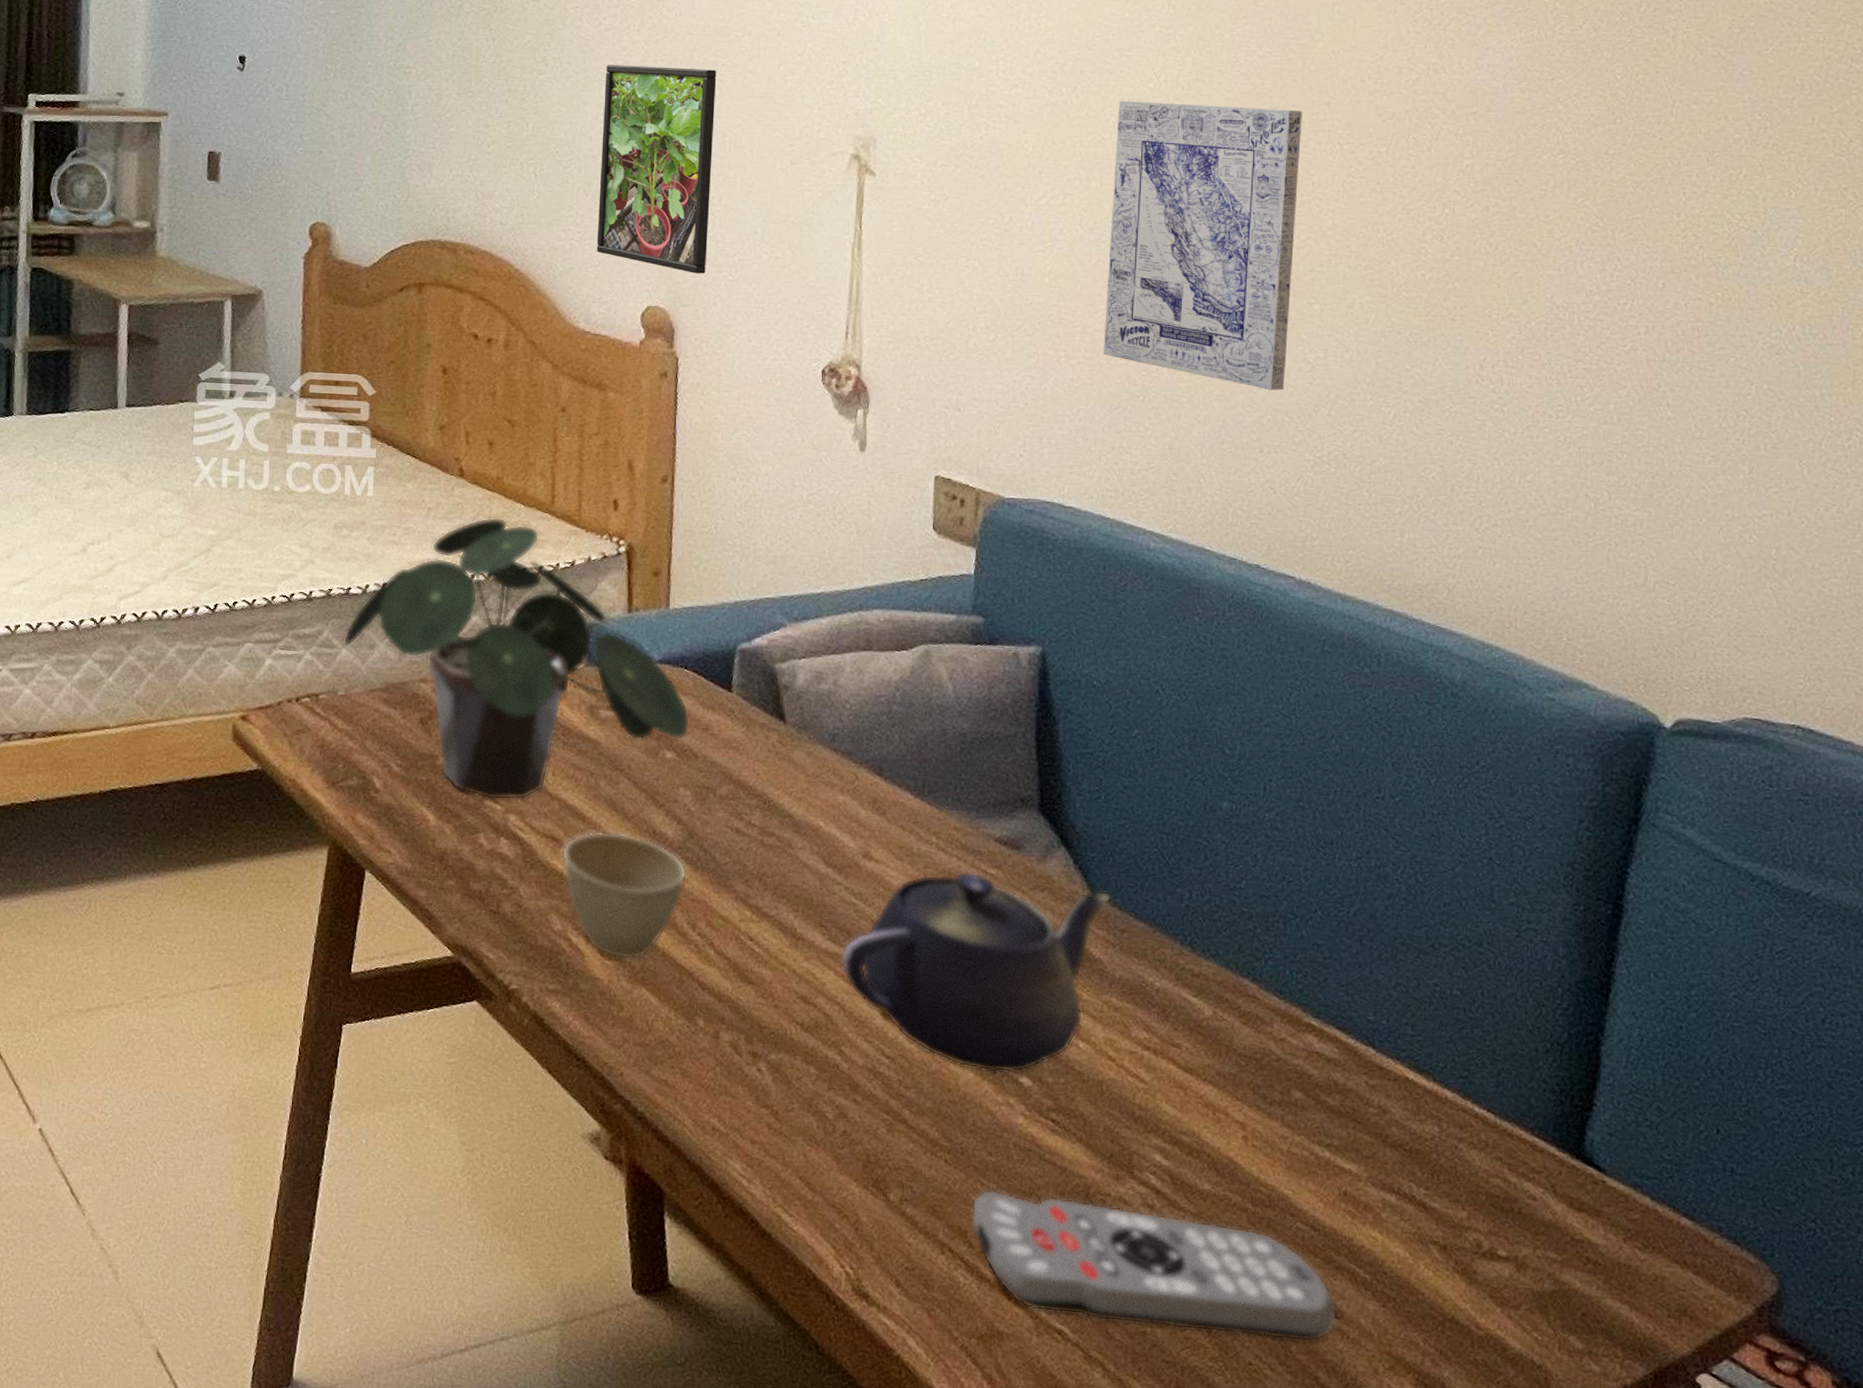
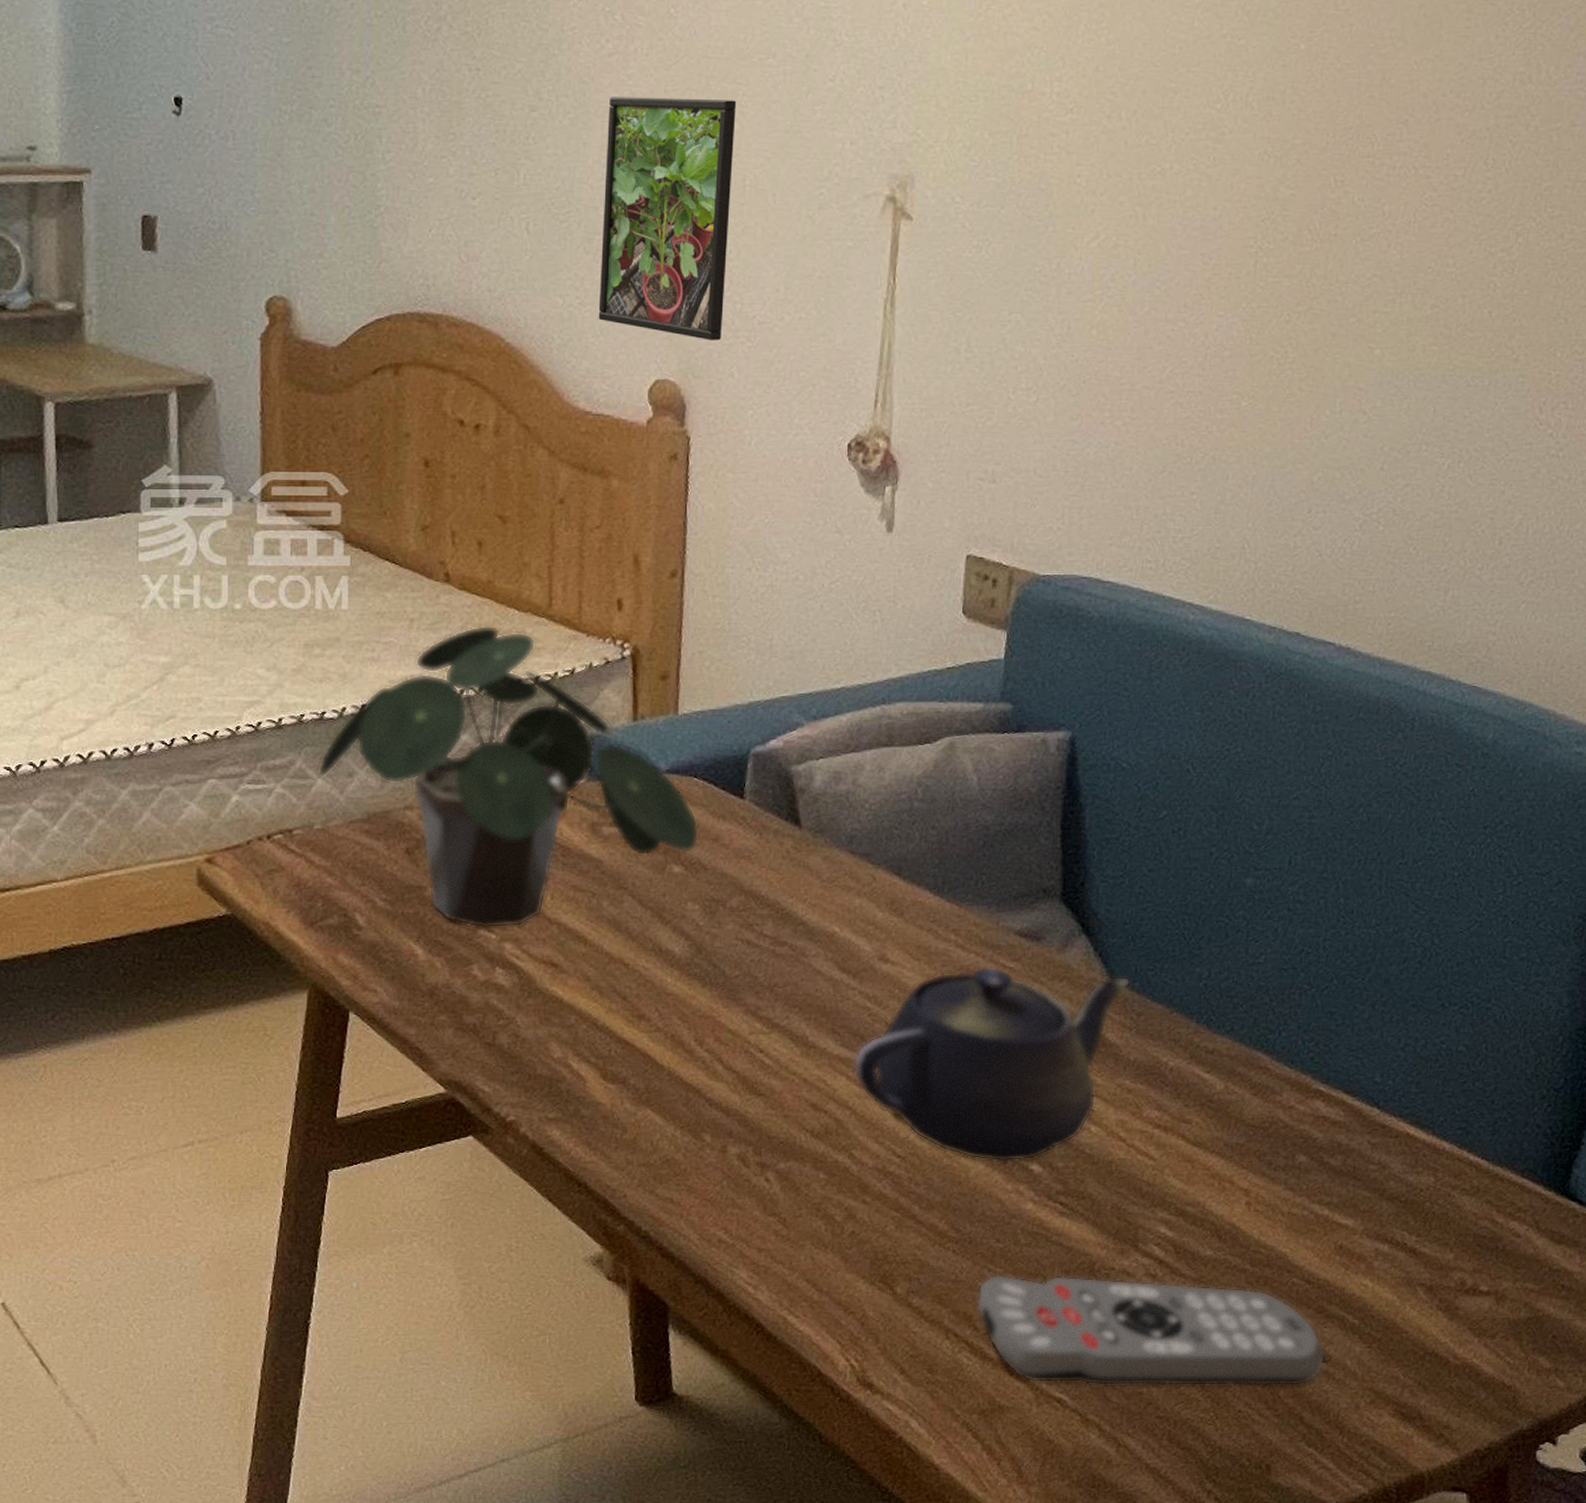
cup: present [561,831,687,960] -> none [561,953,695,1082]
wall art: present [1103,101,1302,391] -> none [1151,125,1378,446]

